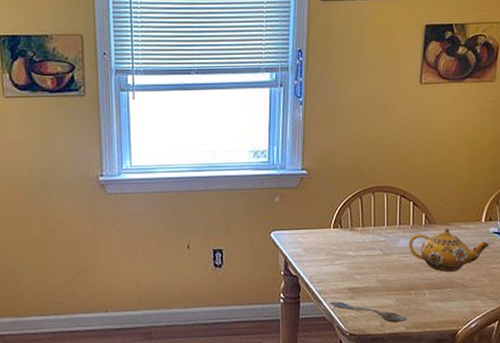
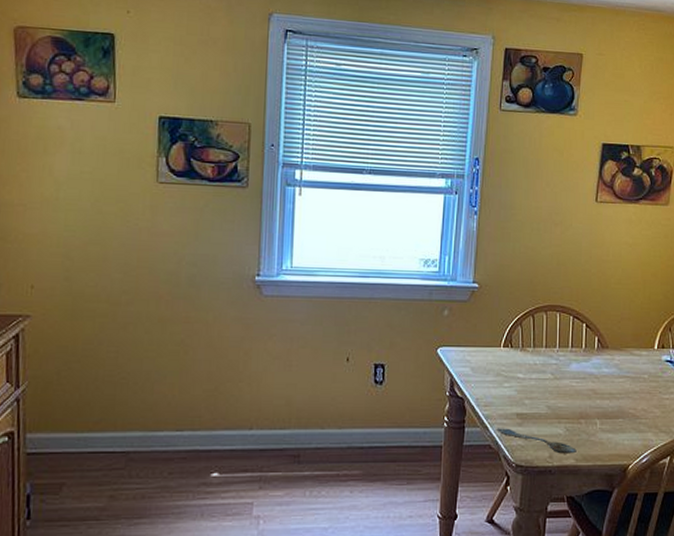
teapot: present [408,228,489,272] -> none [579,353,662,400]

